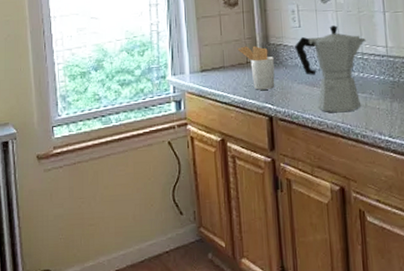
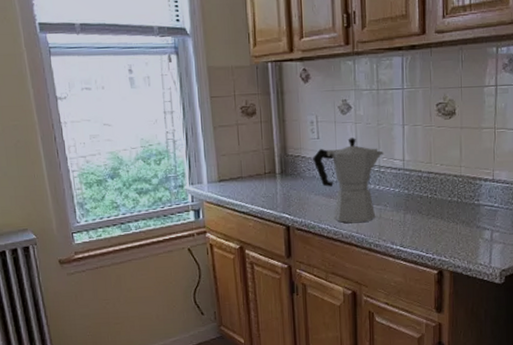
utensil holder: present [237,45,275,90] -> none [255,156,293,201]

